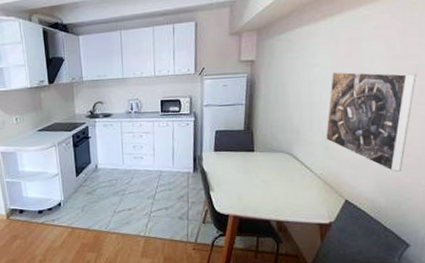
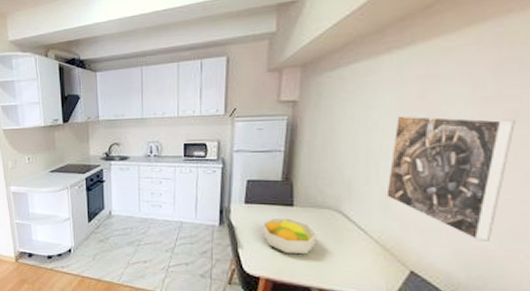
fruit bowl: none [229,162,275,192] -> present [261,217,319,254]

